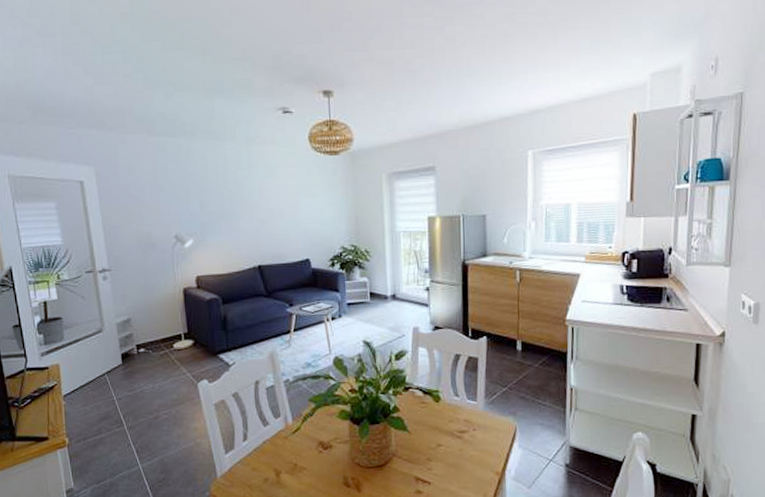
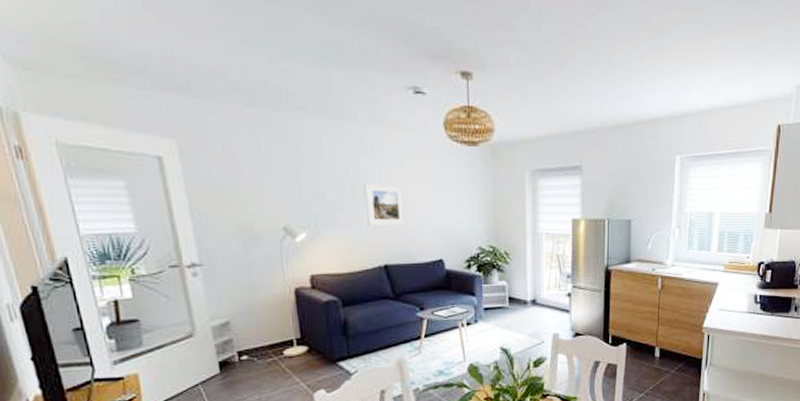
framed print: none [241,193,276,231] -> present [364,183,406,226]

